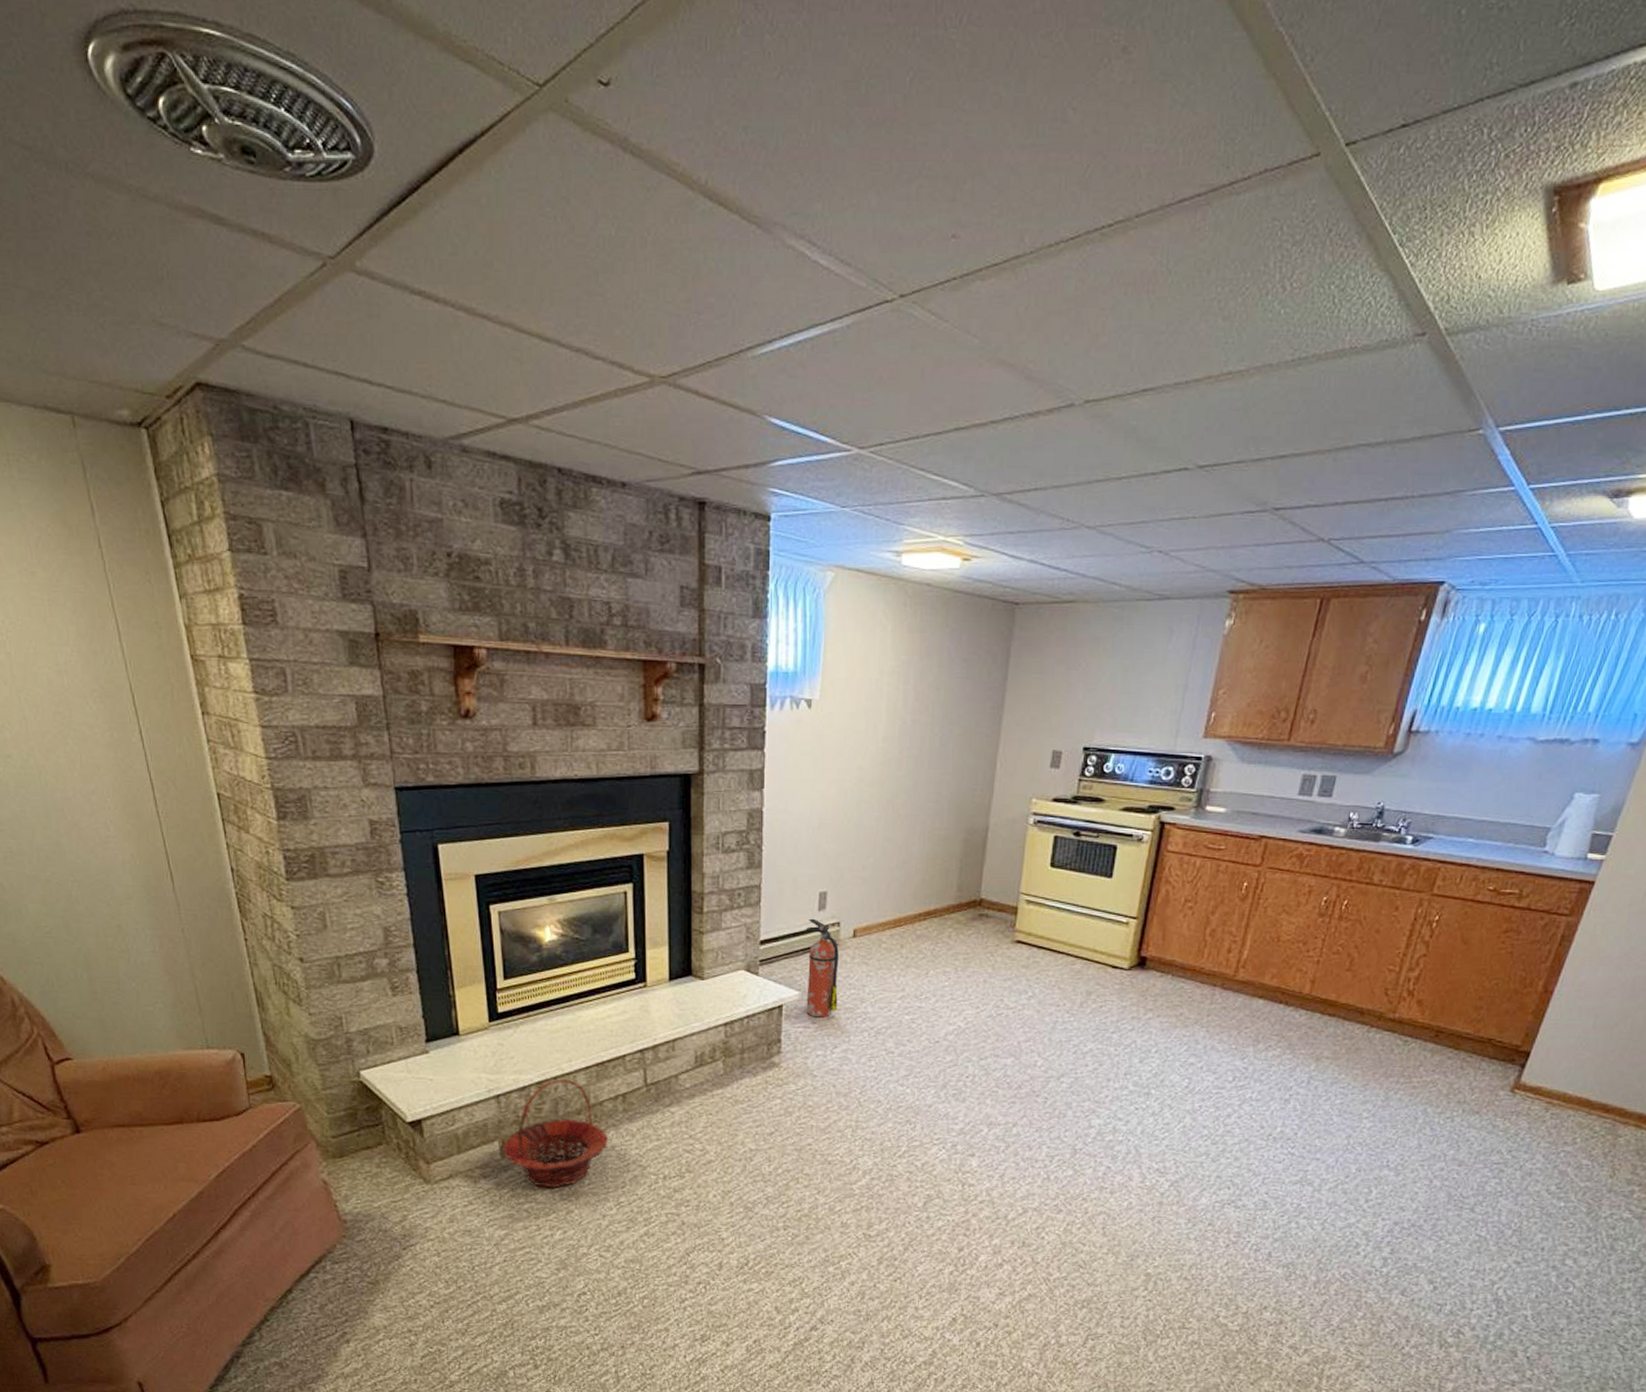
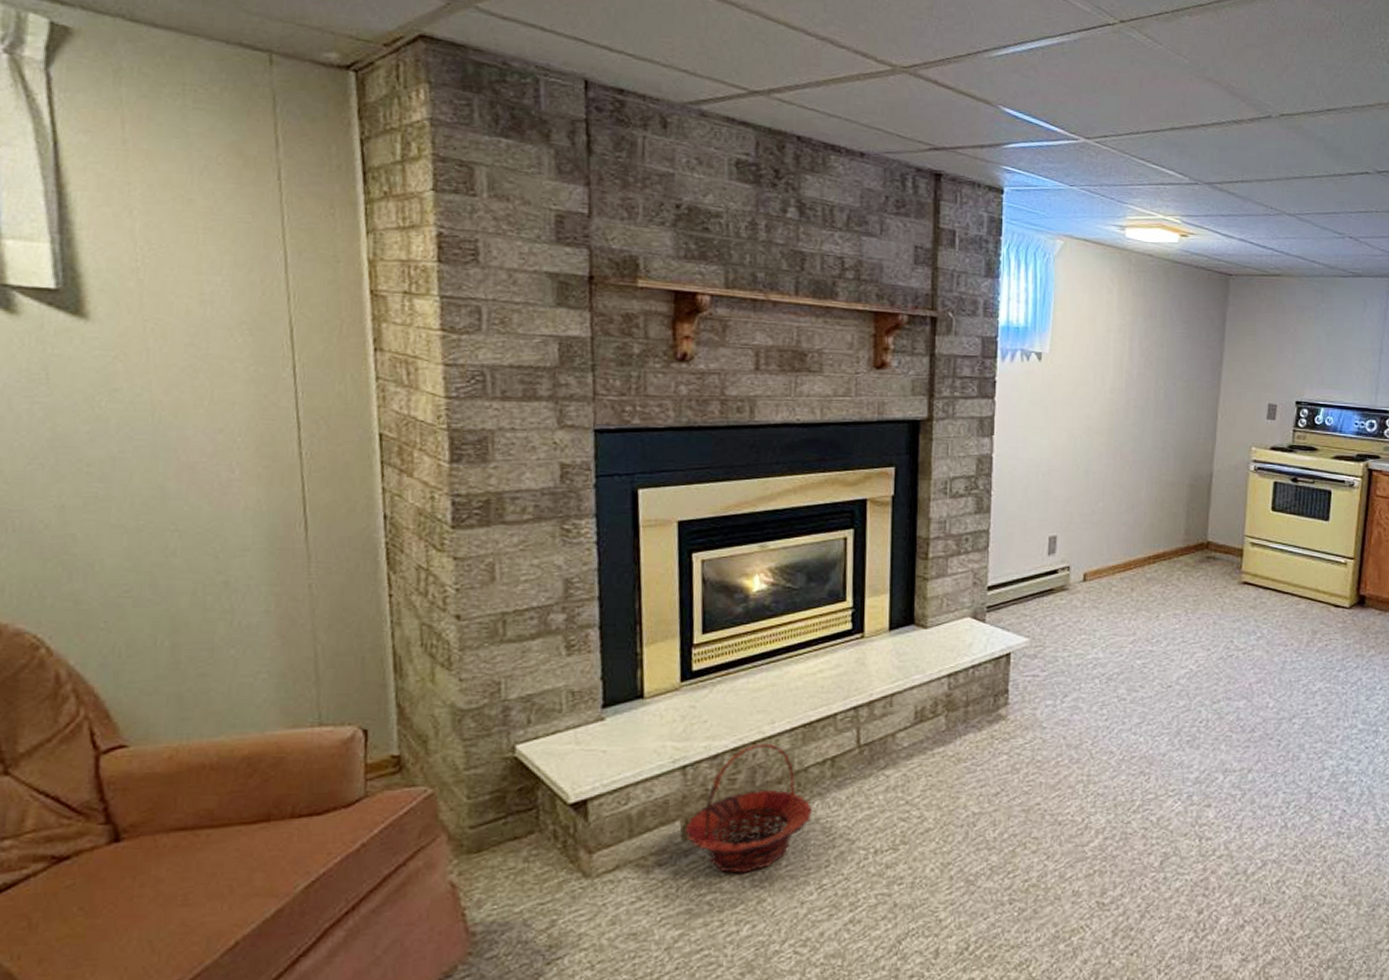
fire extinguisher: present [806,918,839,1018] -> none [1035,563,1069,665]

